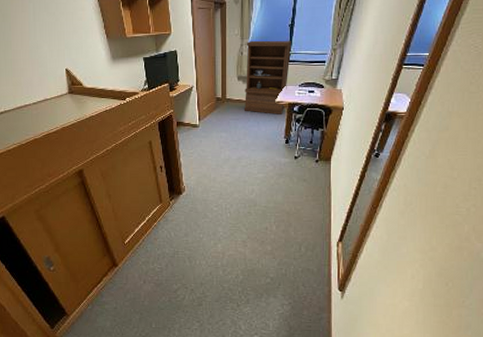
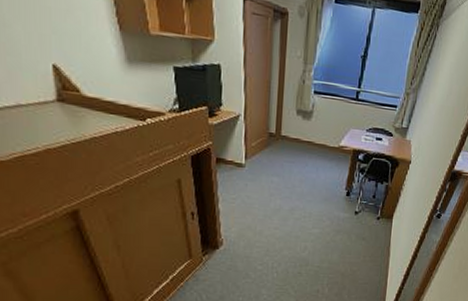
bookshelf: present [243,40,292,114] -> none [301,67,363,162]

